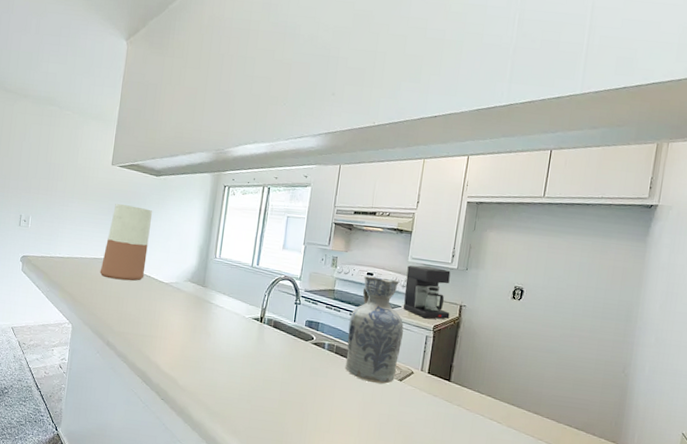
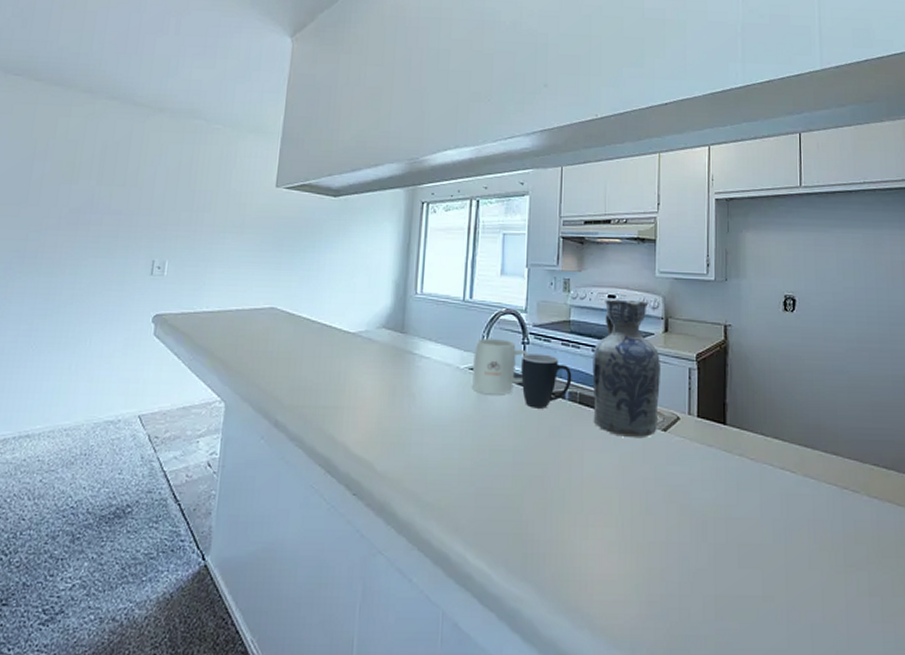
vase: present [100,204,153,282] -> none [264,236,332,335]
mug: none [254,297,300,342] -> present [472,339,529,397]
mug: none [291,311,332,354] -> present [521,354,572,409]
coffee maker: present [403,265,451,320] -> none [656,280,714,347]

